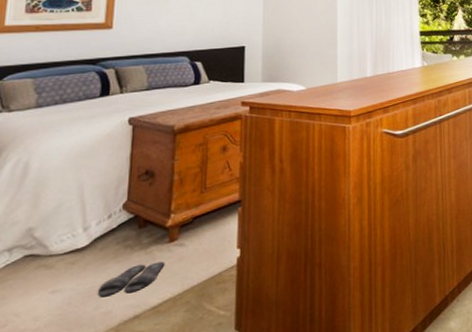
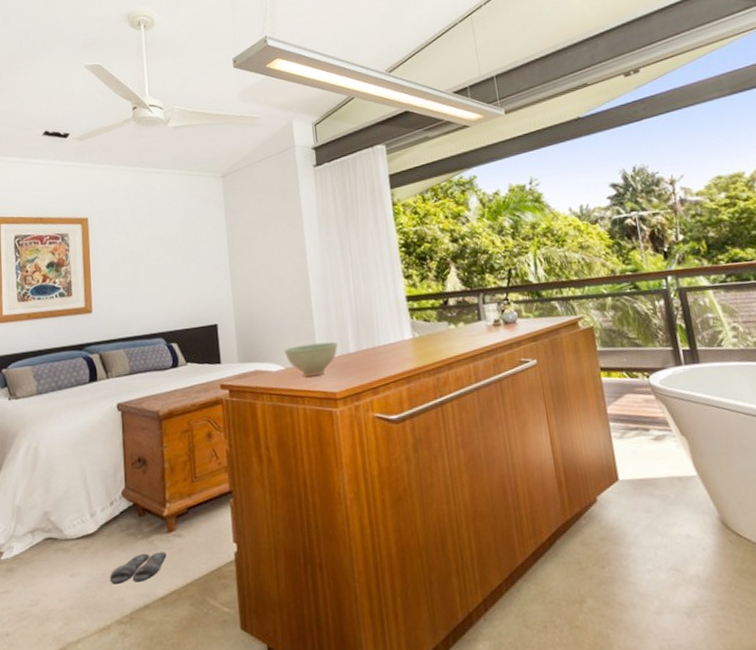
bowl: none [306,66,357,97] -> present [283,341,338,377]

